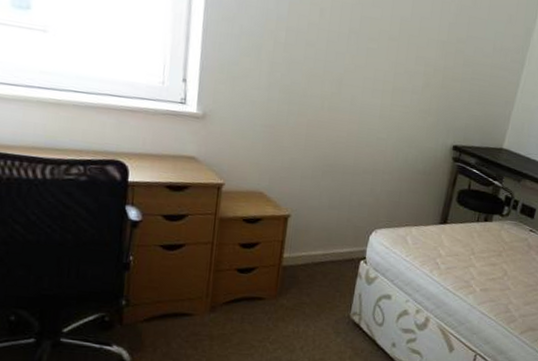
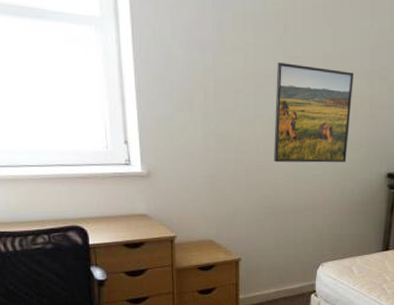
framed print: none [338,21,430,129] -> present [274,62,353,163]

